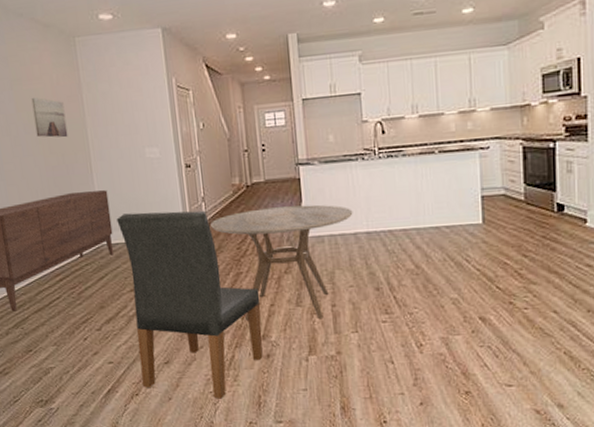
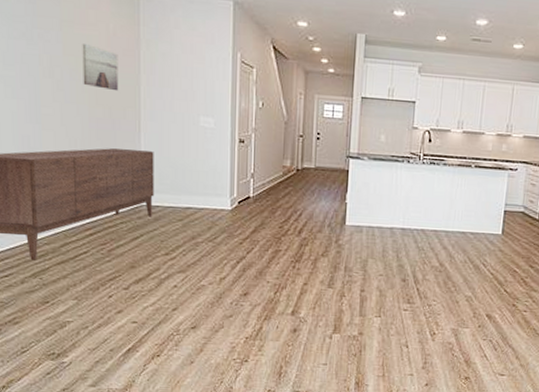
dining chair: present [116,210,263,399] -> none [160,178,295,367]
dining table: present [210,204,353,320] -> none [256,193,393,302]

